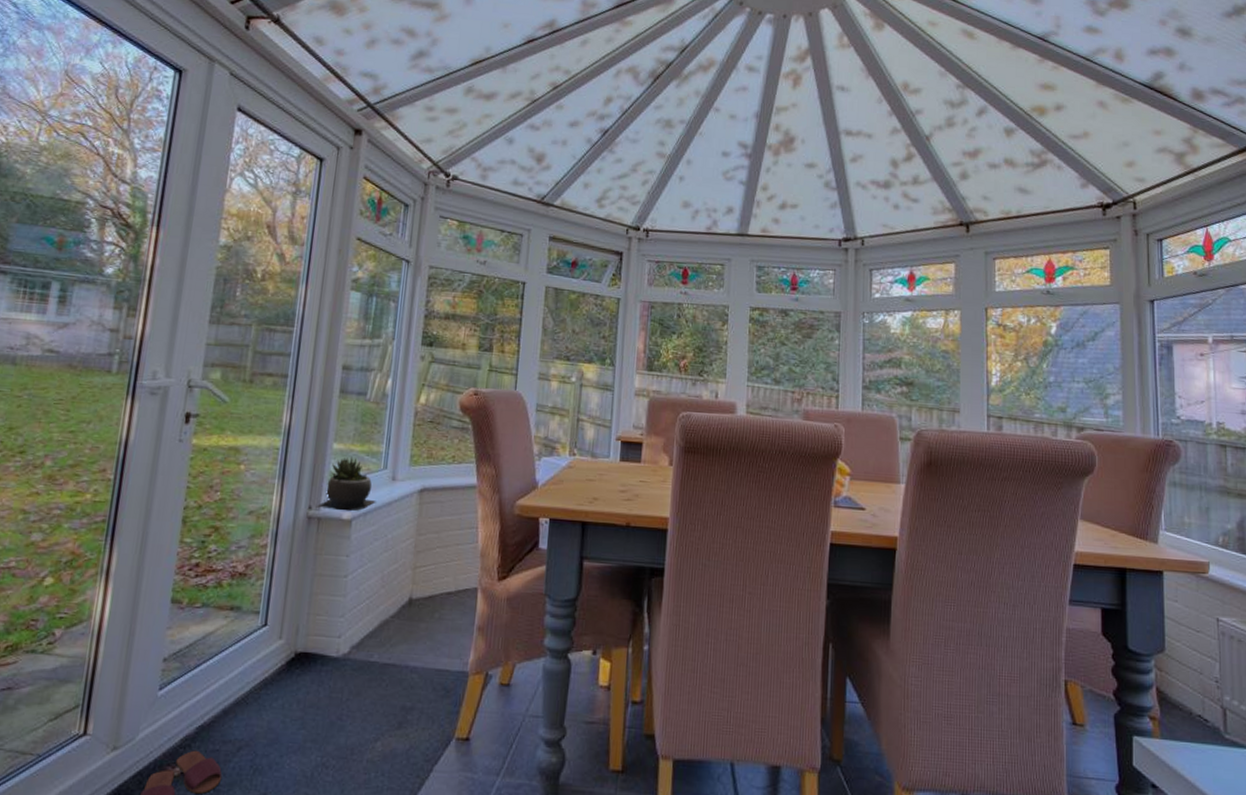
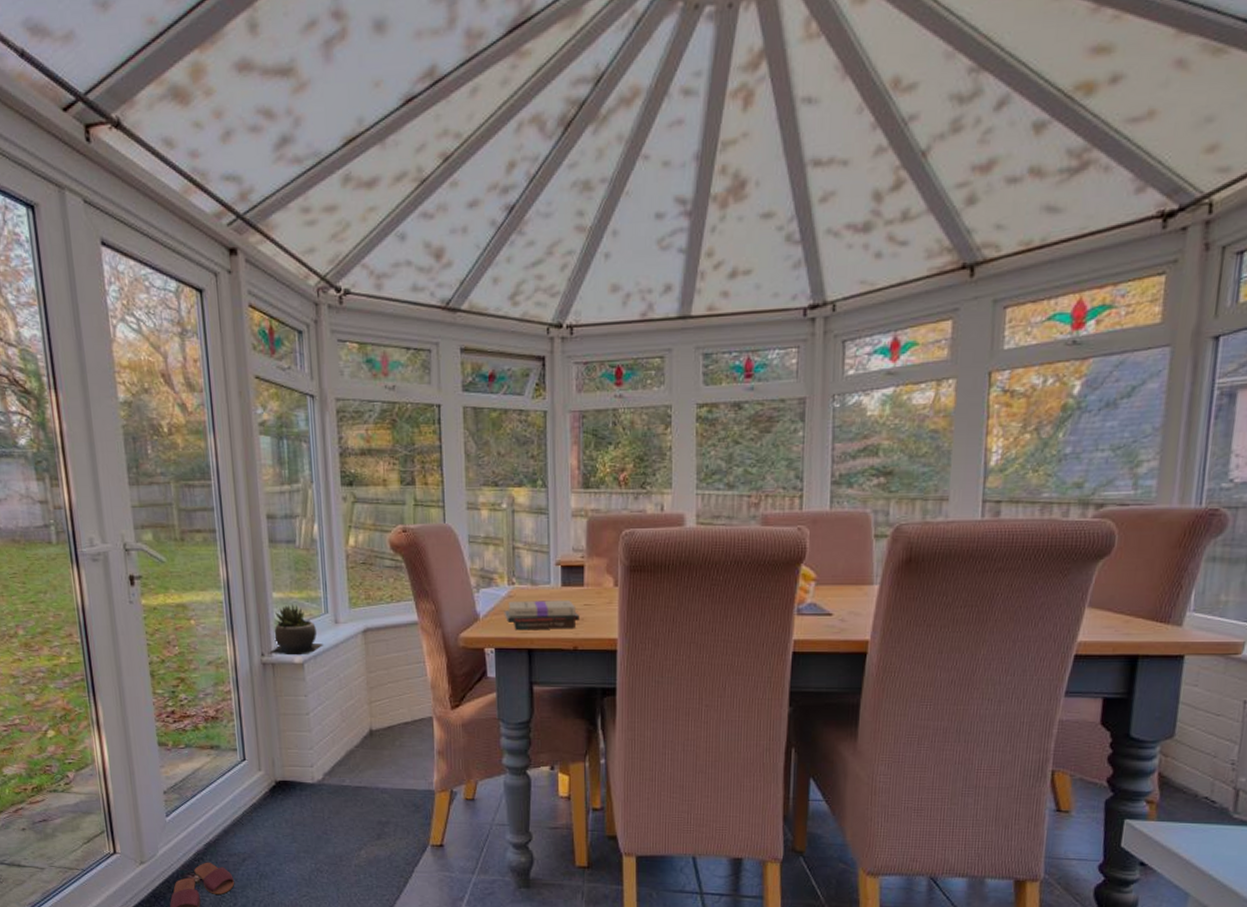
books: none [562,471,635,505] -> present [504,600,580,629]

